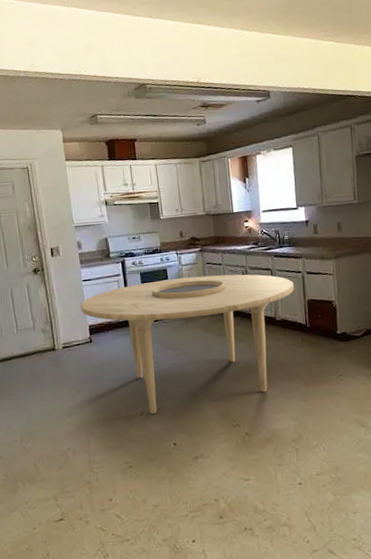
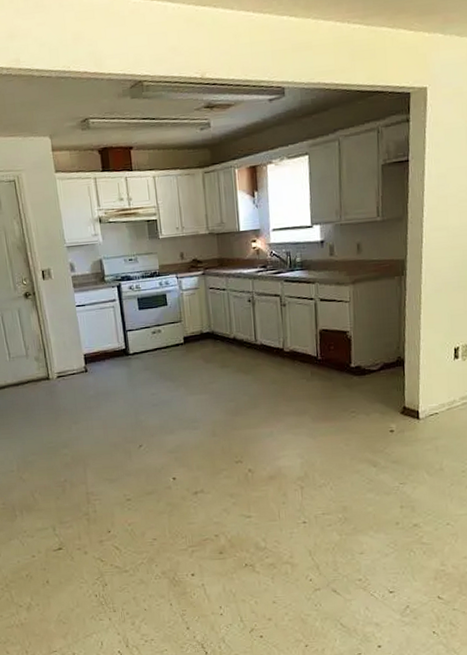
dining table: present [81,274,294,414] -> none [75,300,305,447]

